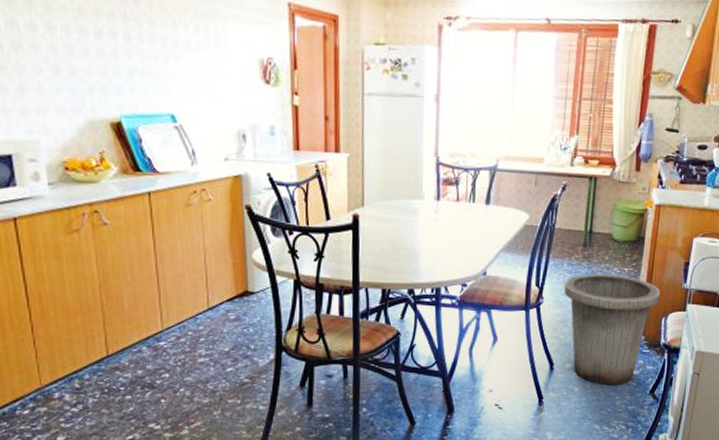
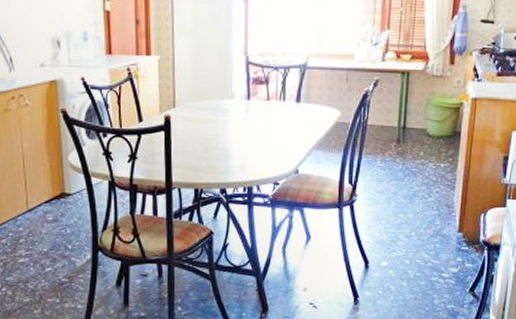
trash can: present [564,274,661,386] -> none [377,170,479,284]

